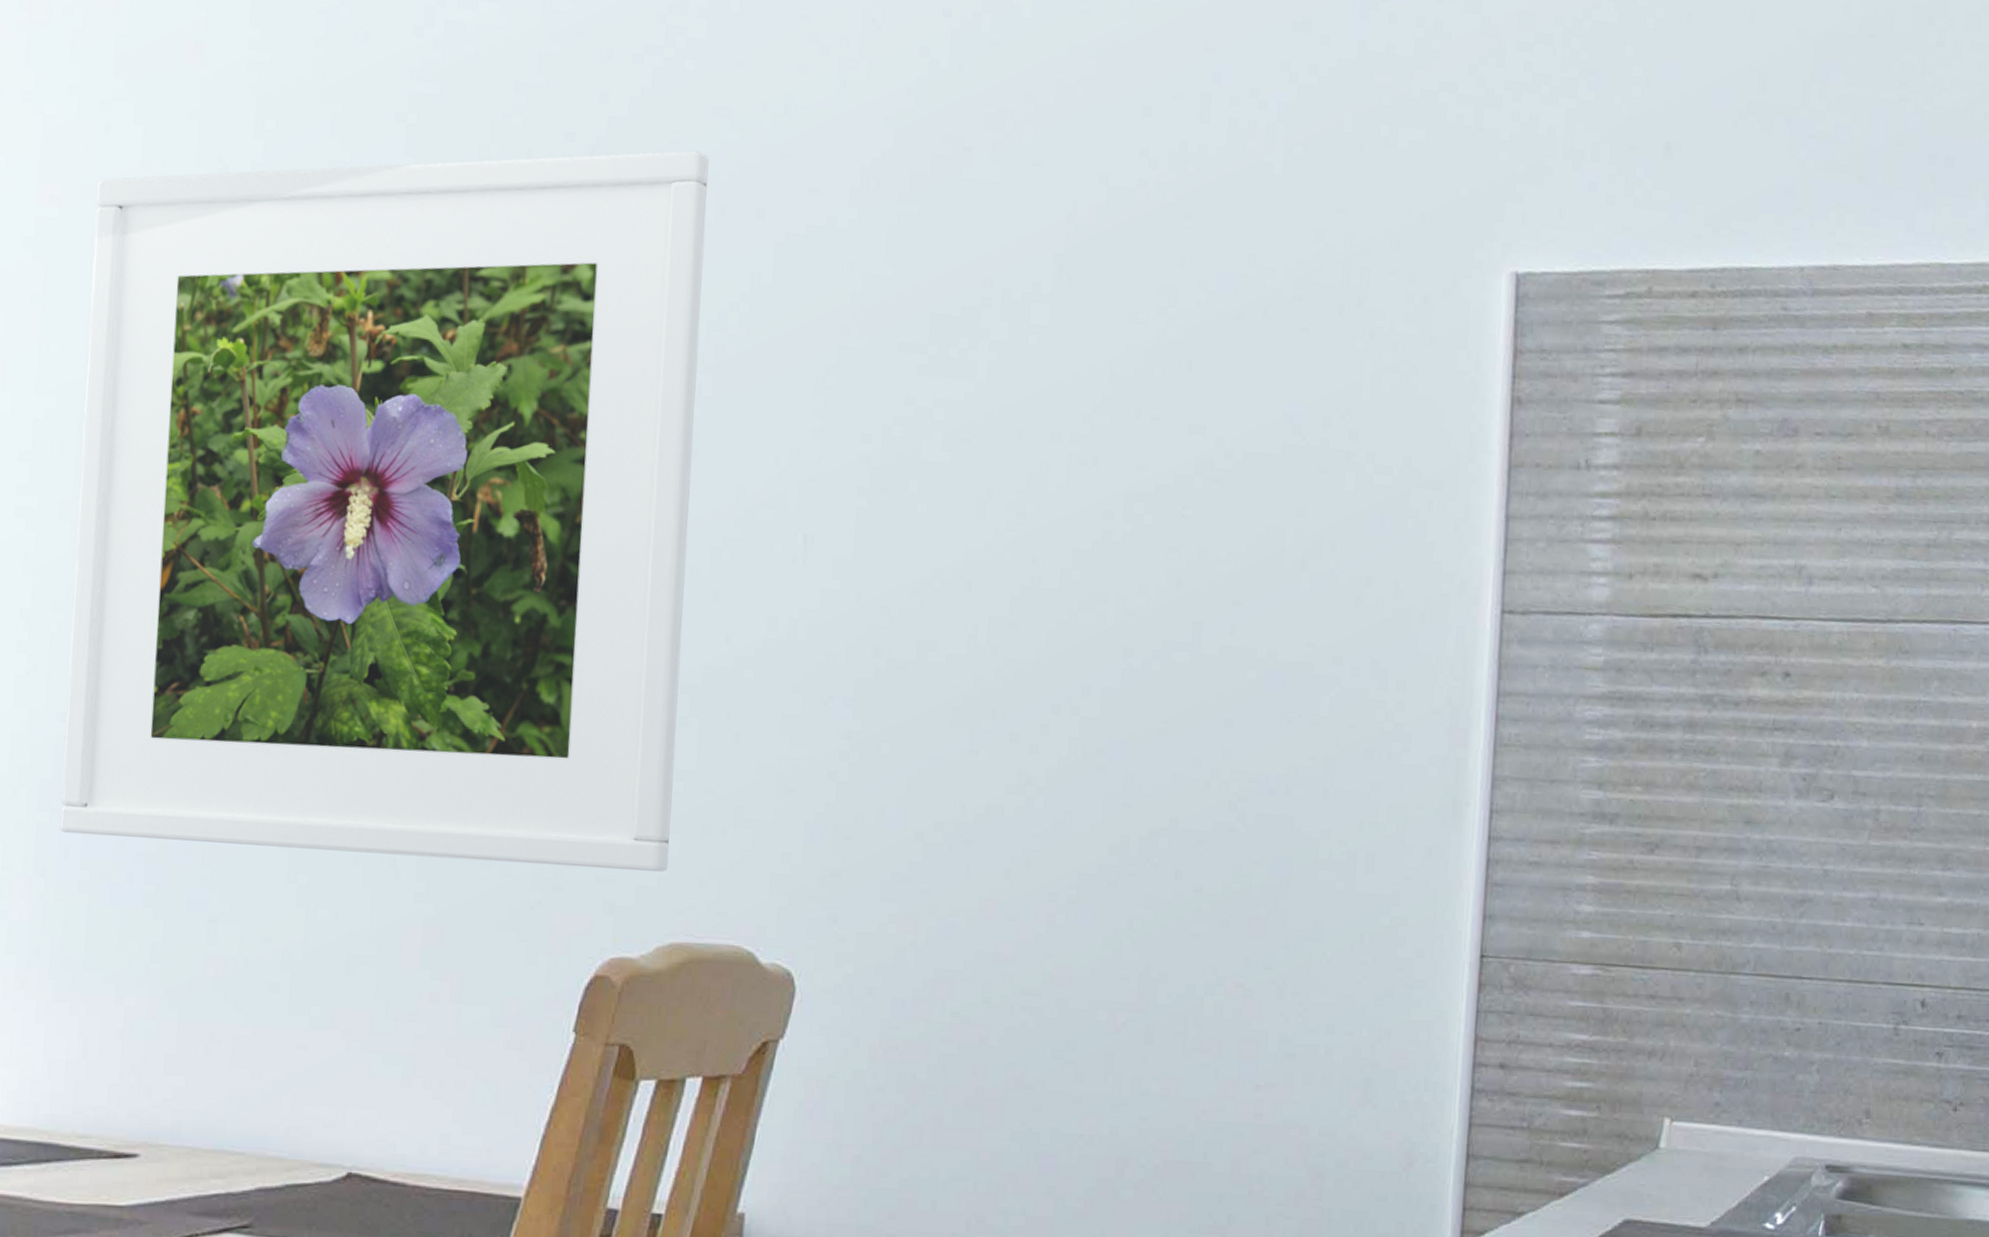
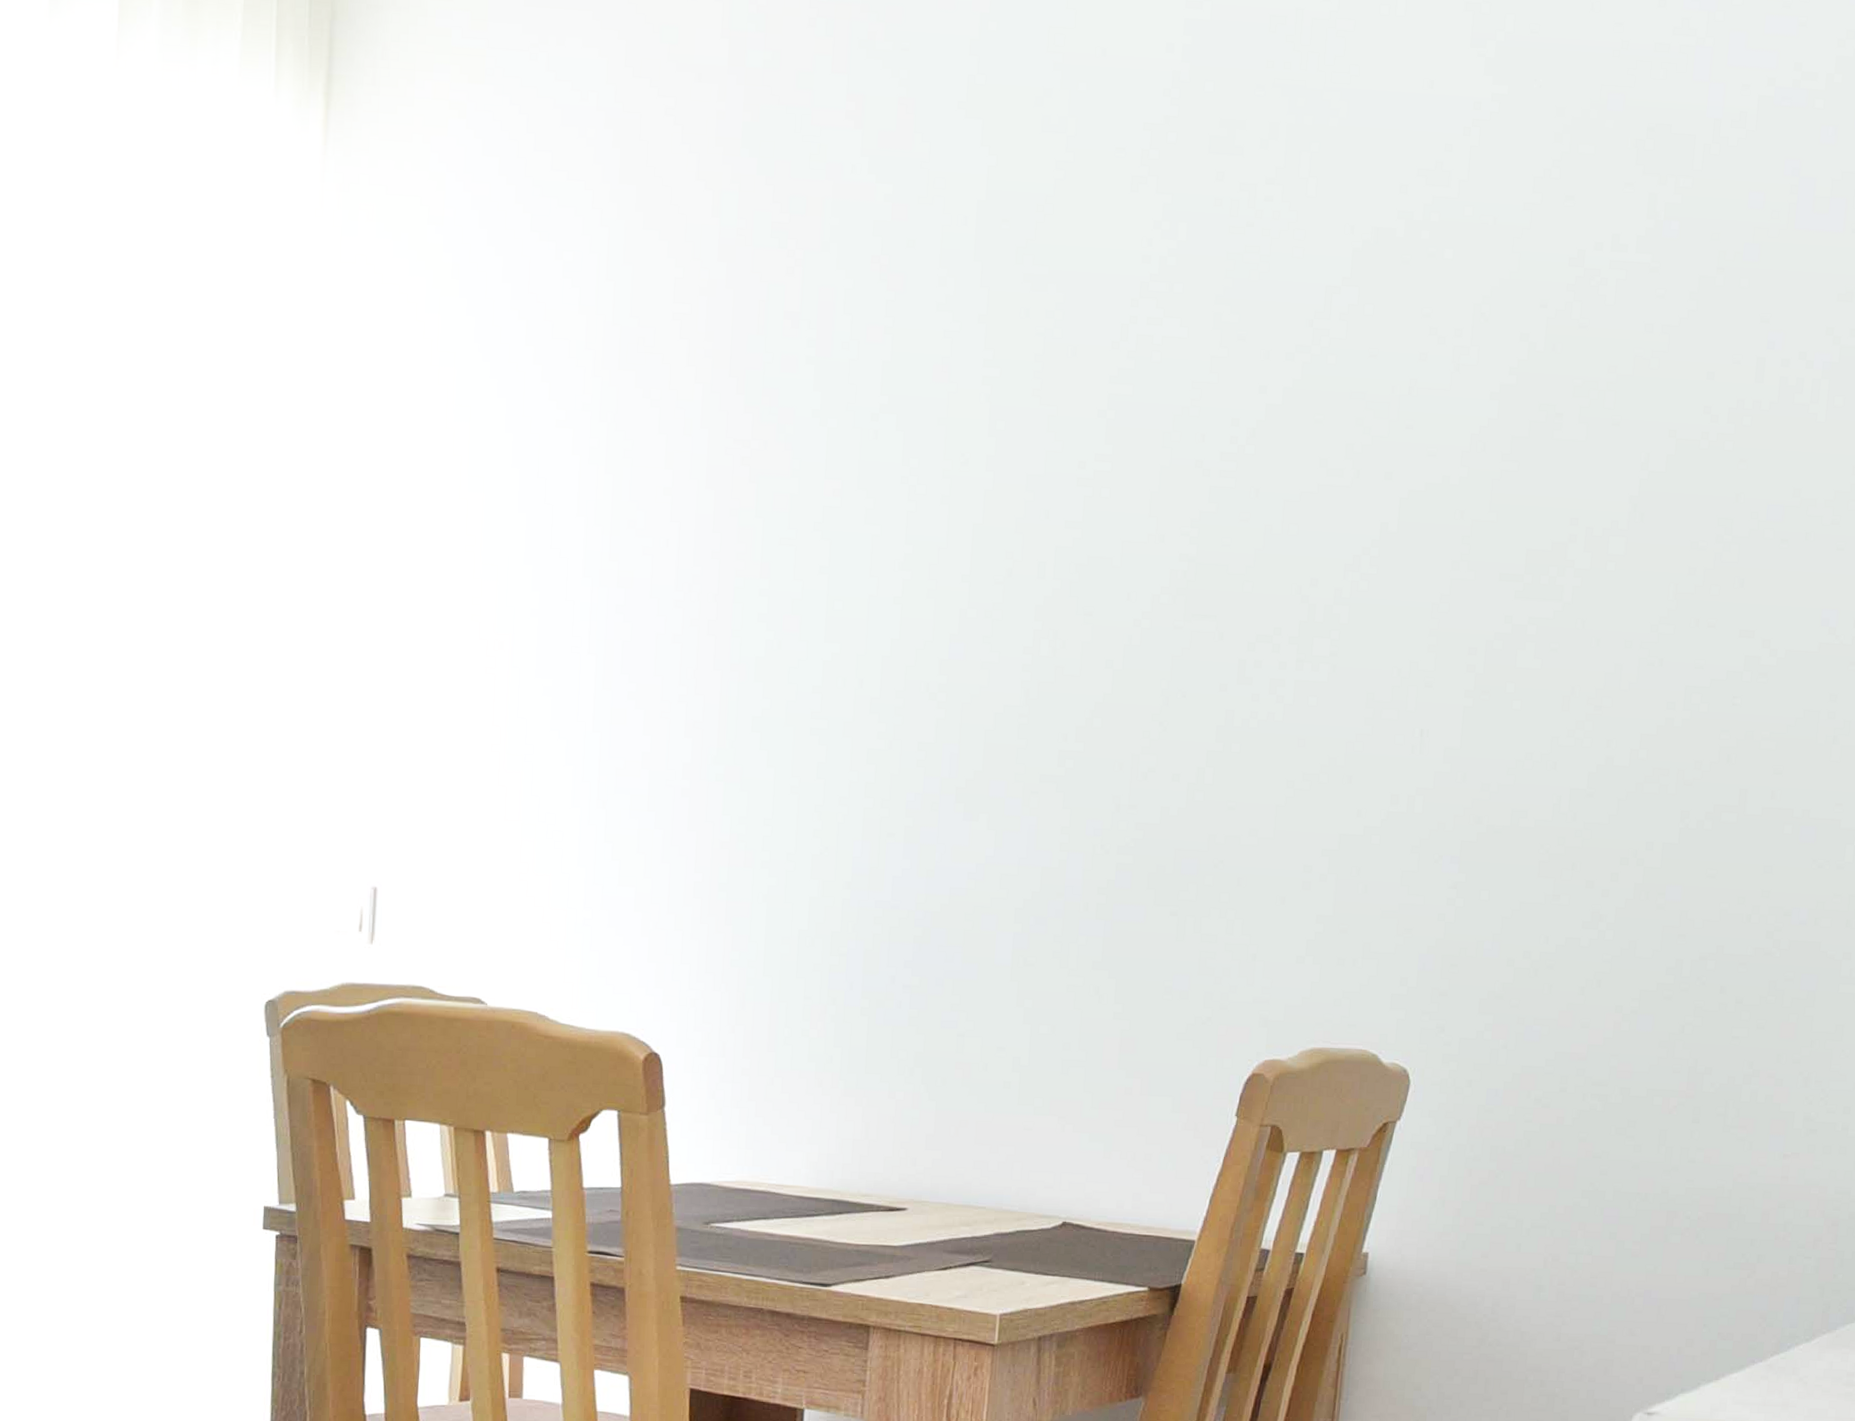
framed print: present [59,150,709,872] -> none [846,428,1347,994]

